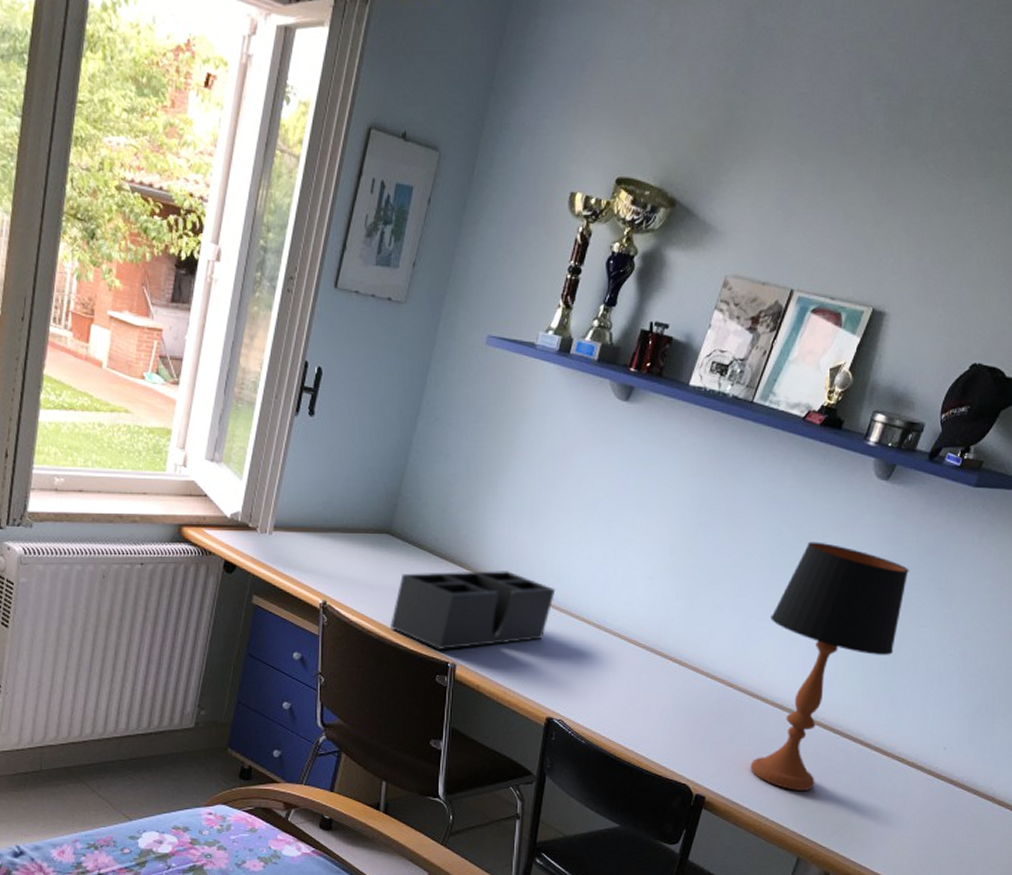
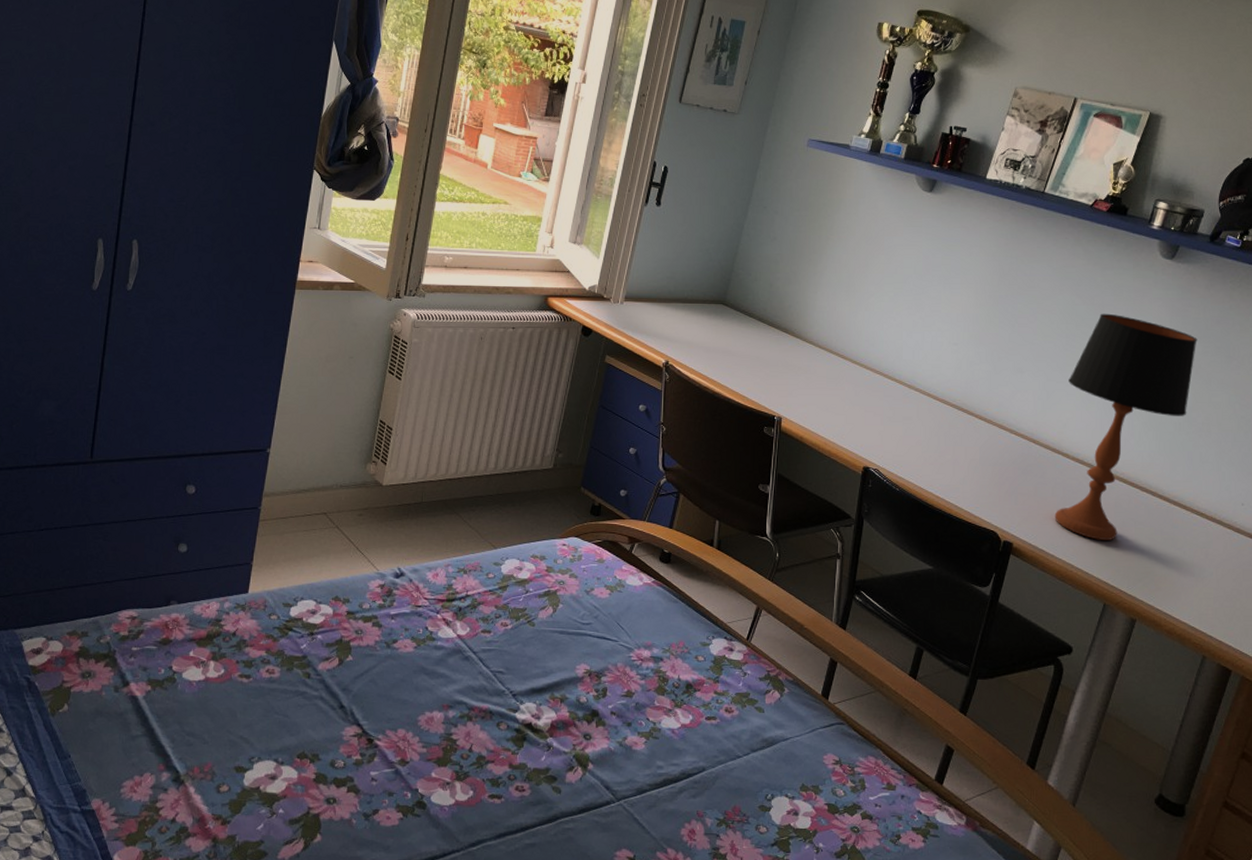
desk organizer: present [390,570,556,651] -> none [724,336,871,406]

